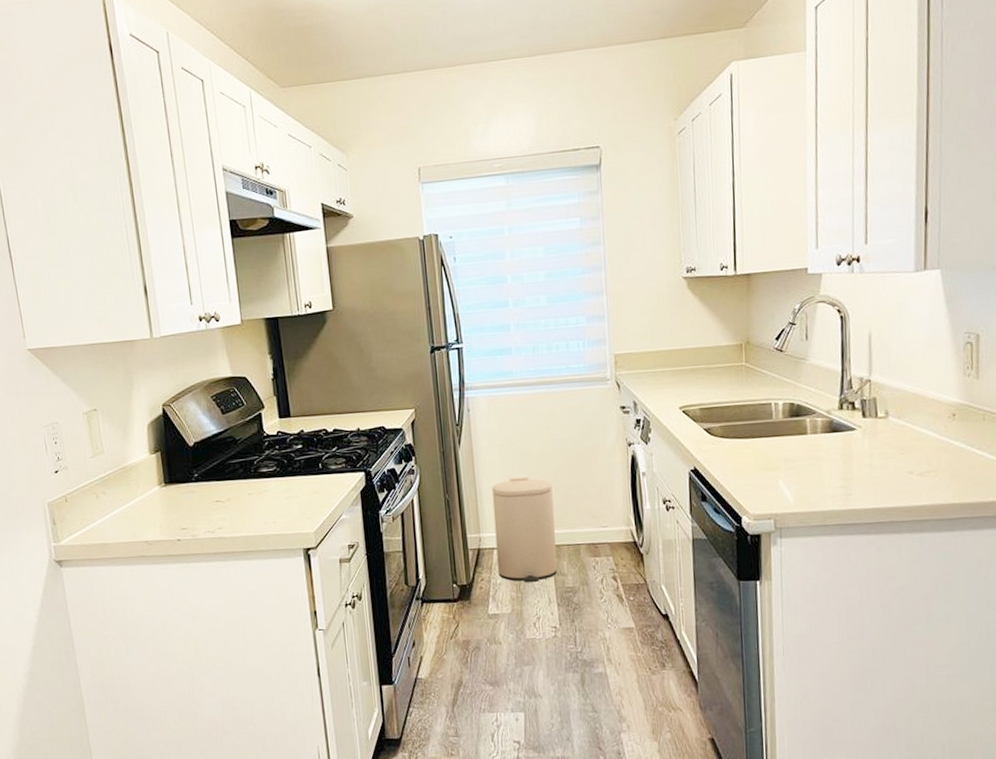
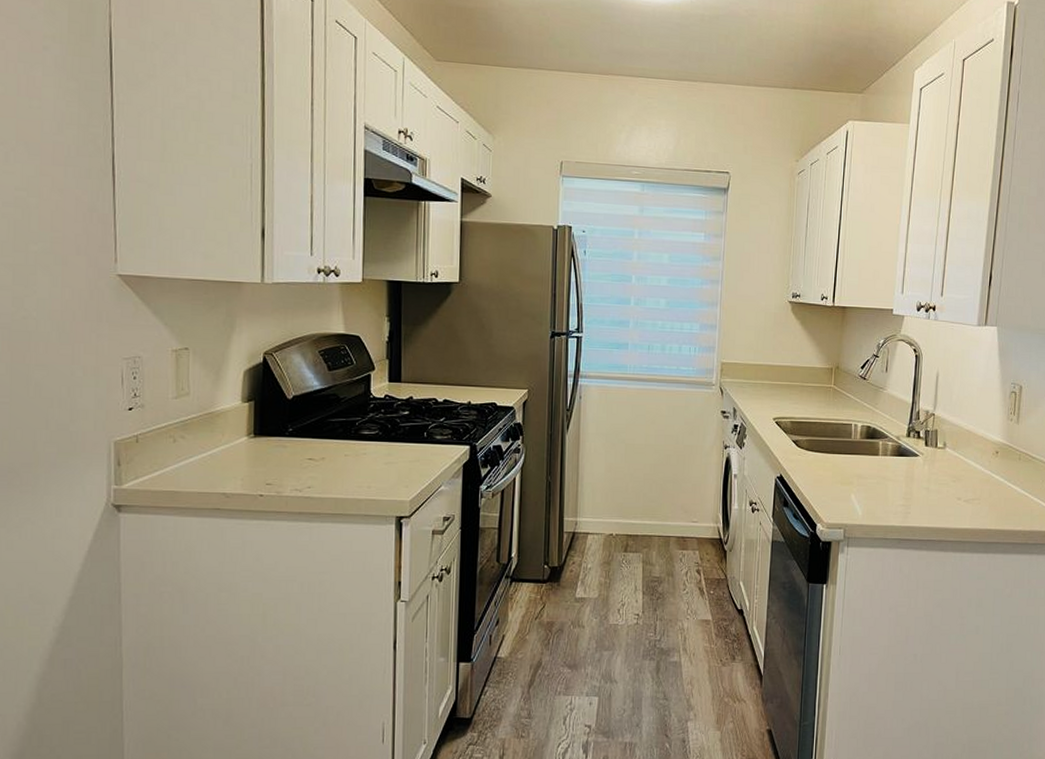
pedal bin: present [491,476,558,583] -> none [590,467,651,570]

